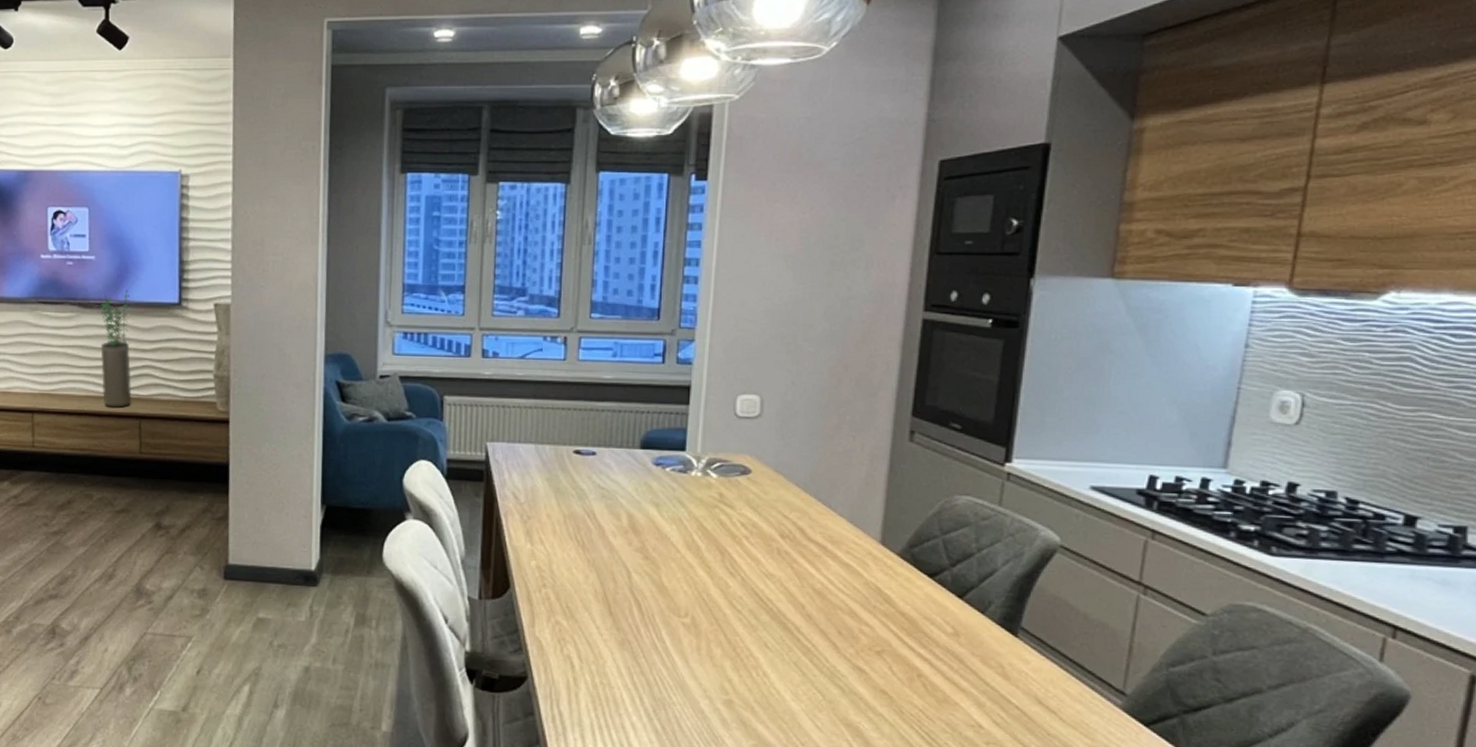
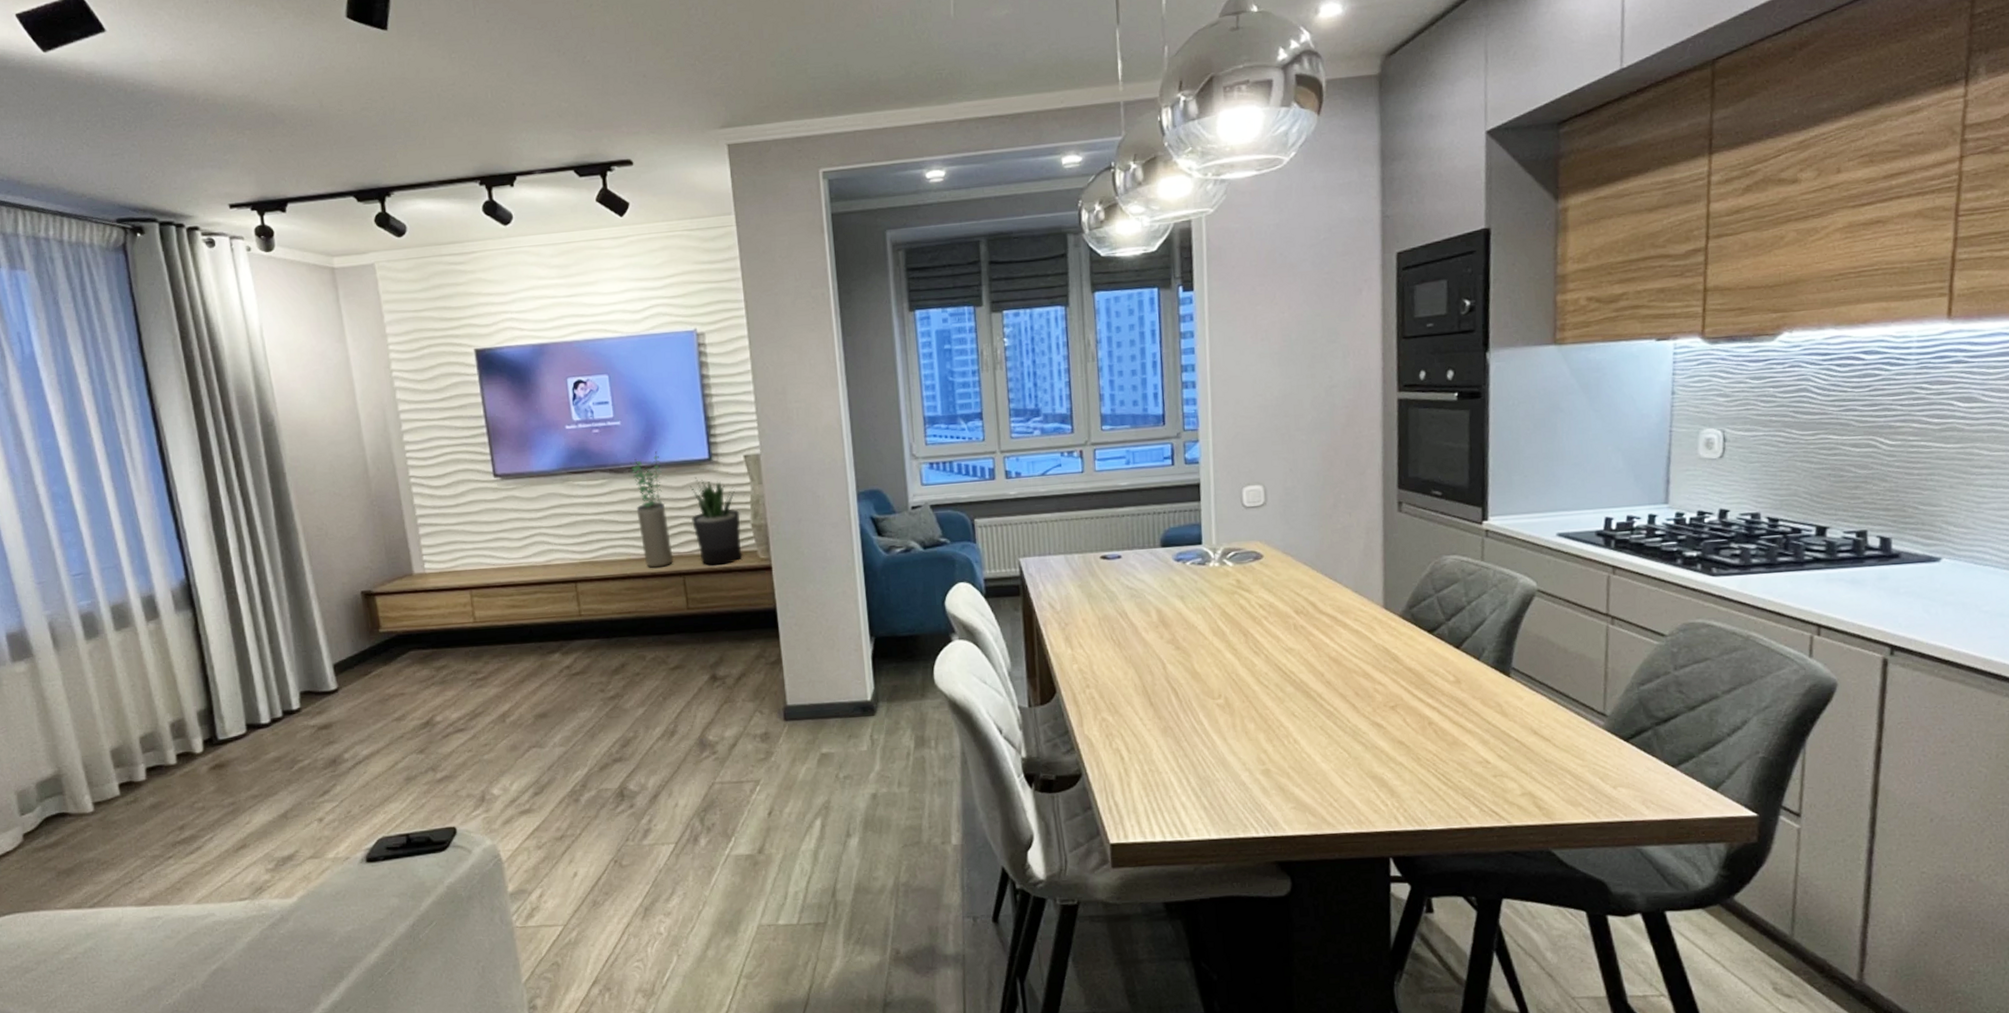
planter: none [154,320,204,412] -> present [689,477,742,566]

